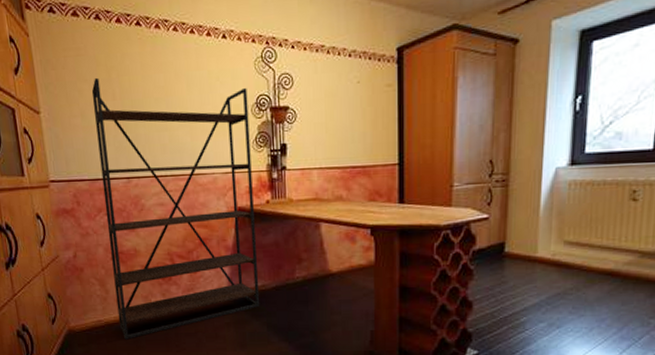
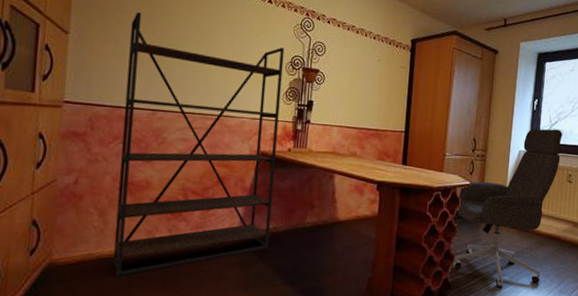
office chair: none [471,132,622,337] -> present [453,128,563,288]

